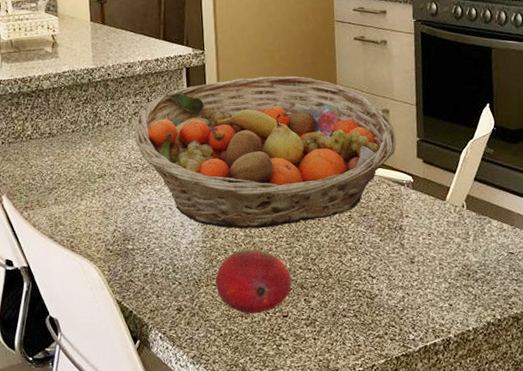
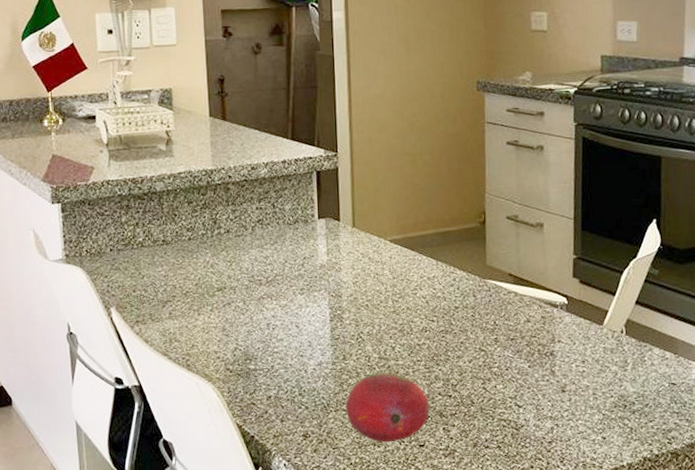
fruit basket: present [134,76,396,229] -> none [258,183,550,351]

